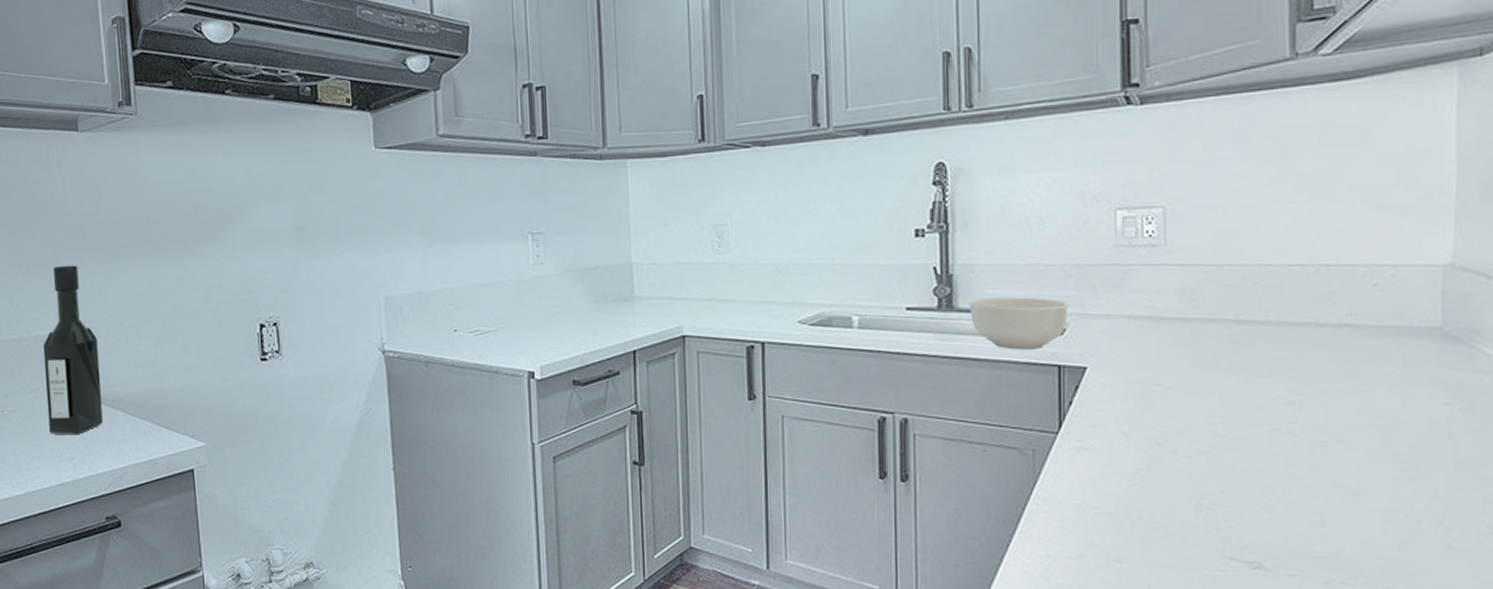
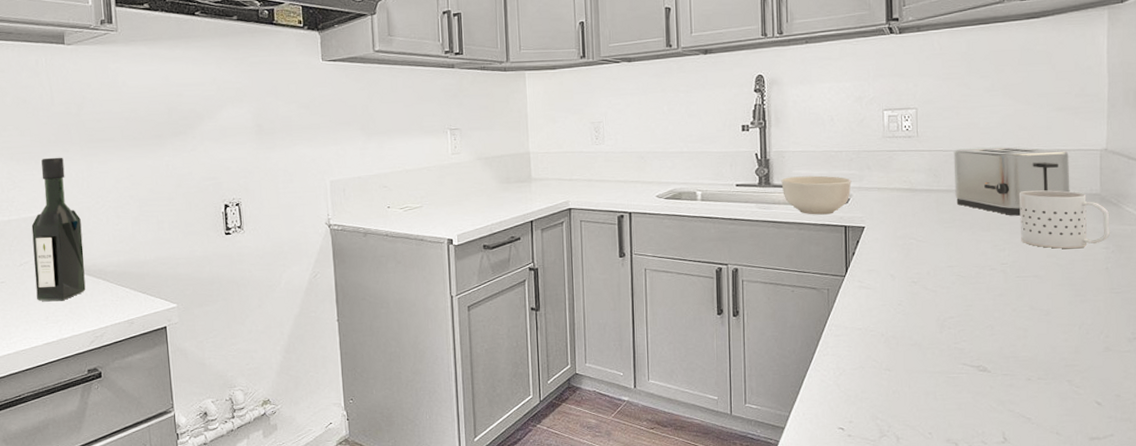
toaster: none [1218,260,1395,355] -> present [953,146,1070,215]
mug: none [1315,321,1457,405] -> present [1018,190,1110,249]

